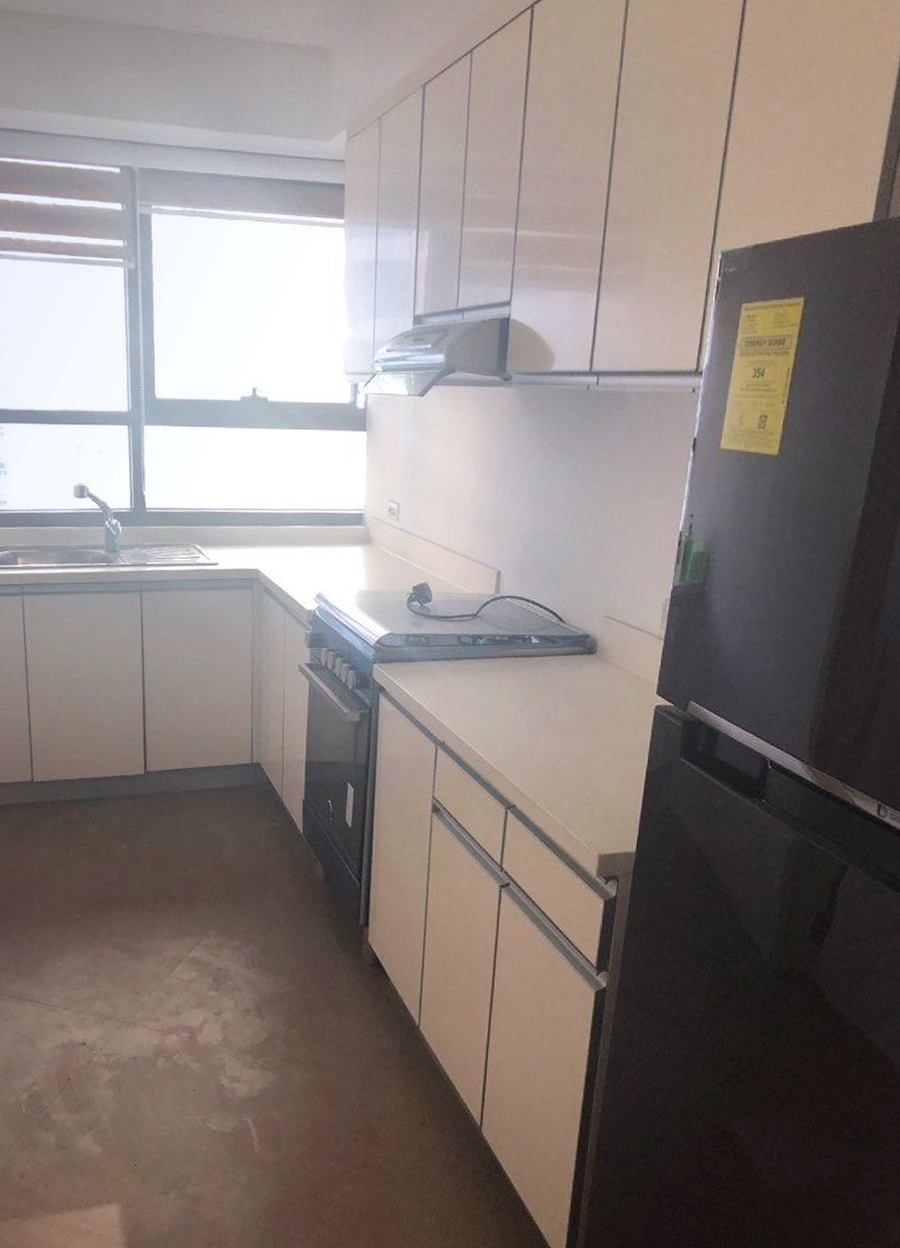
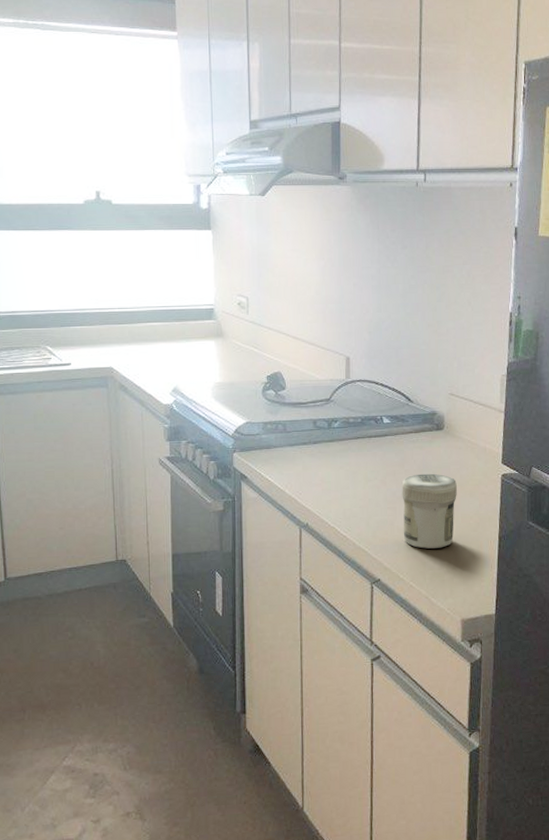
jar: none [543,699,605,778] -> present [402,473,457,549]

